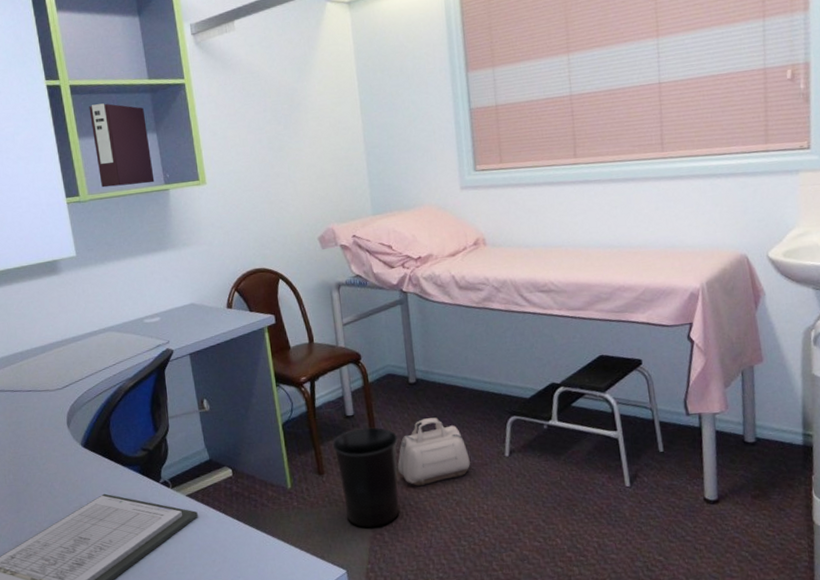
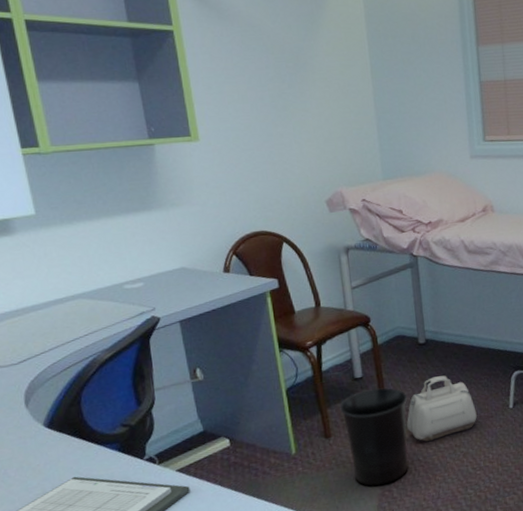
binder: present [89,103,155,188] -> none [51,44,136,139]

